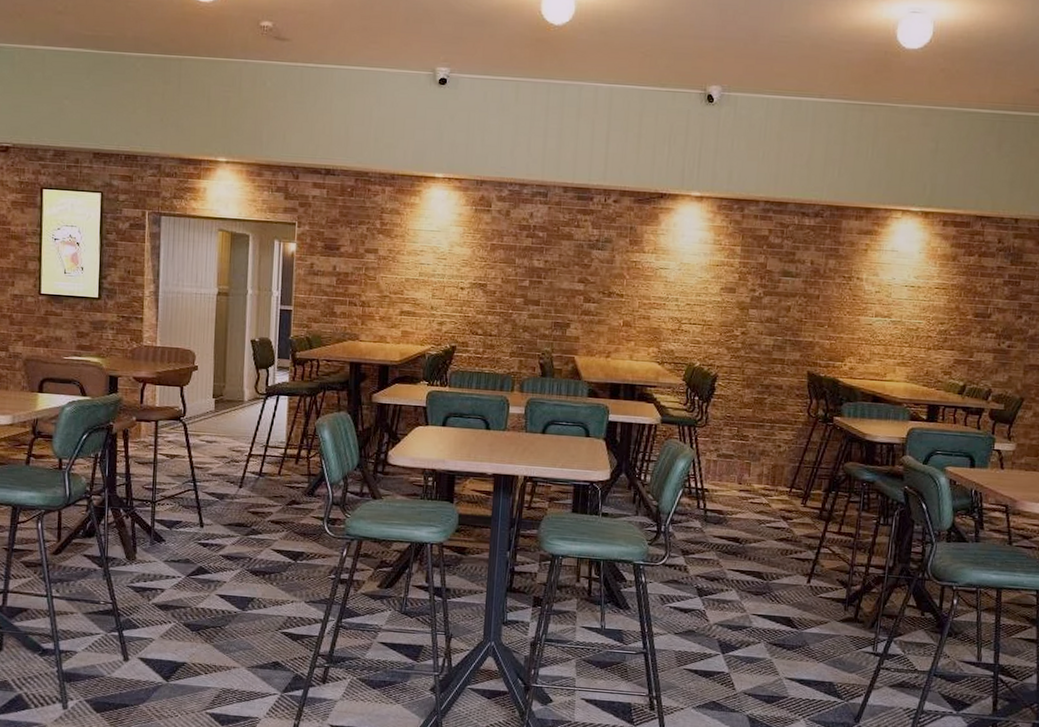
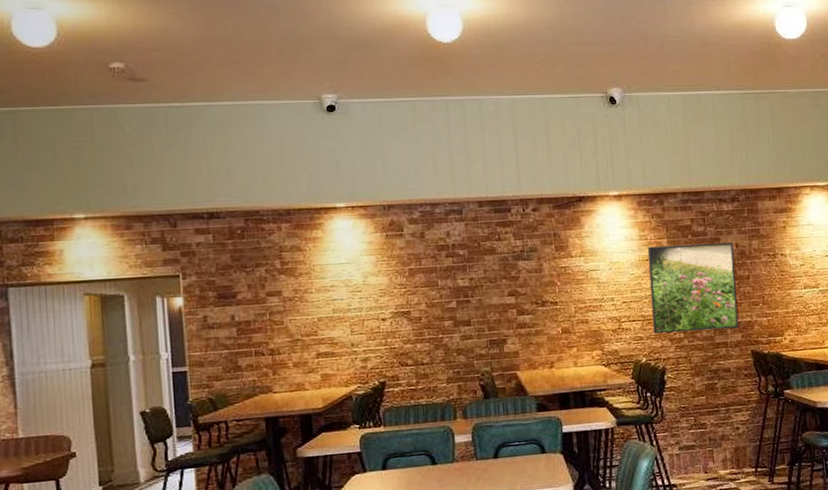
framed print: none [712,252,808,347] -> present [647,243,739,334]

